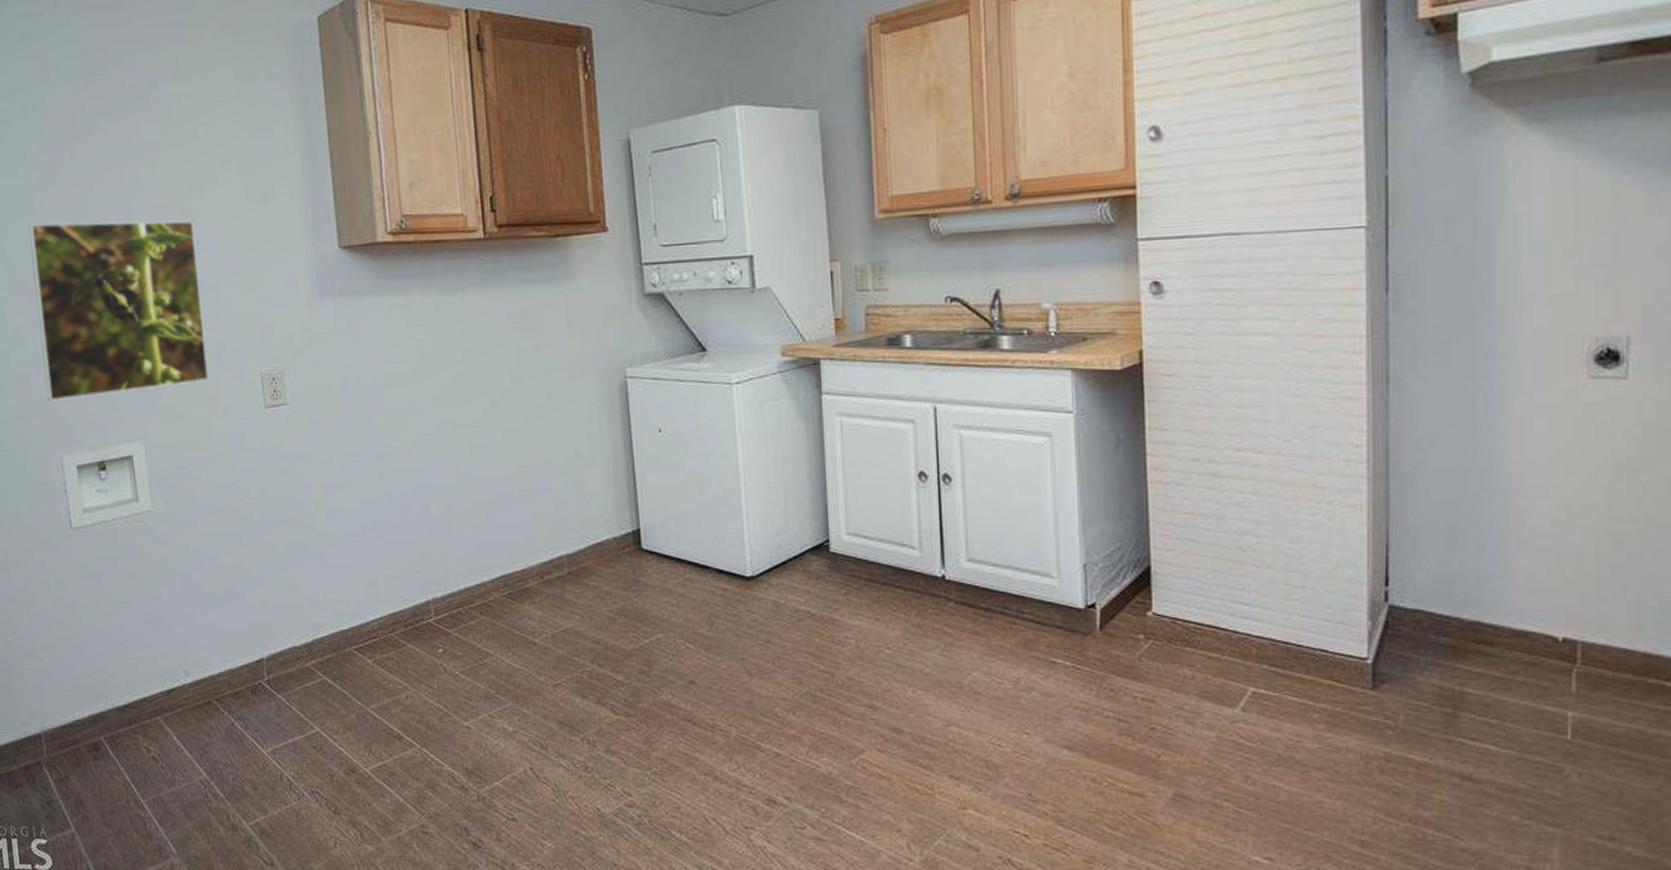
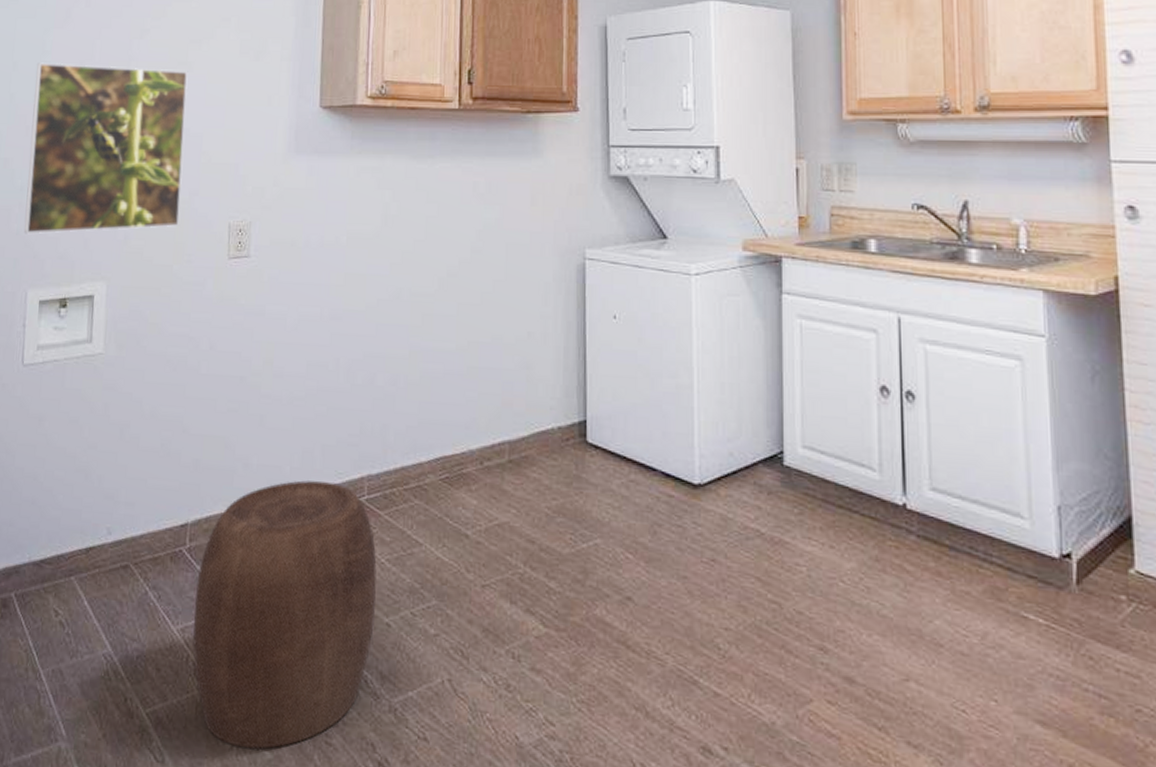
stool: none [280,609,455,844] -> present [193,480,377,749]

